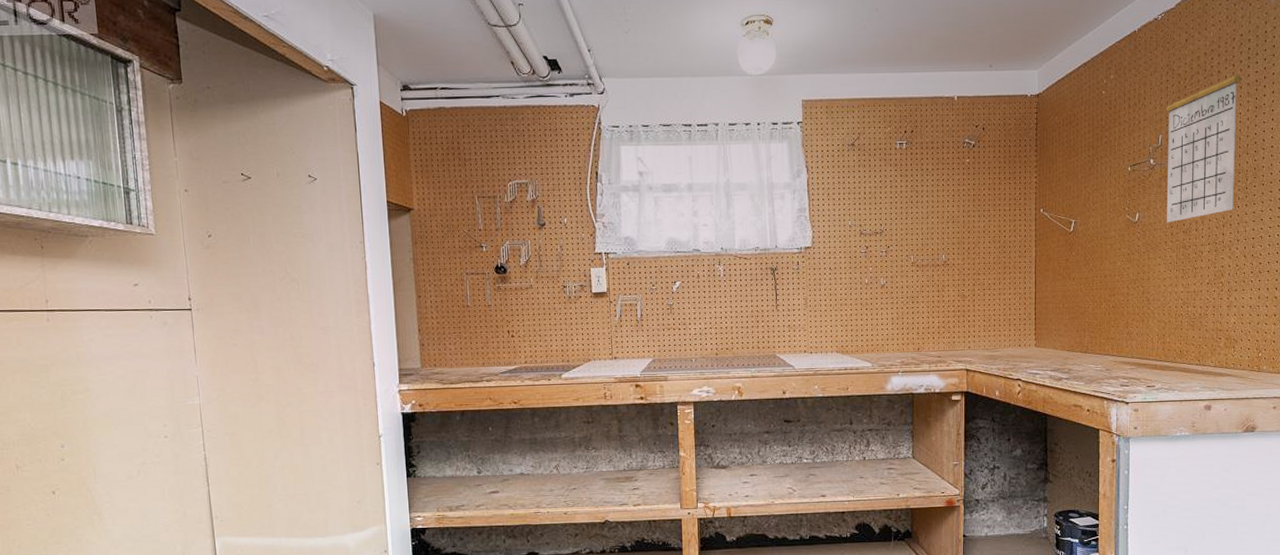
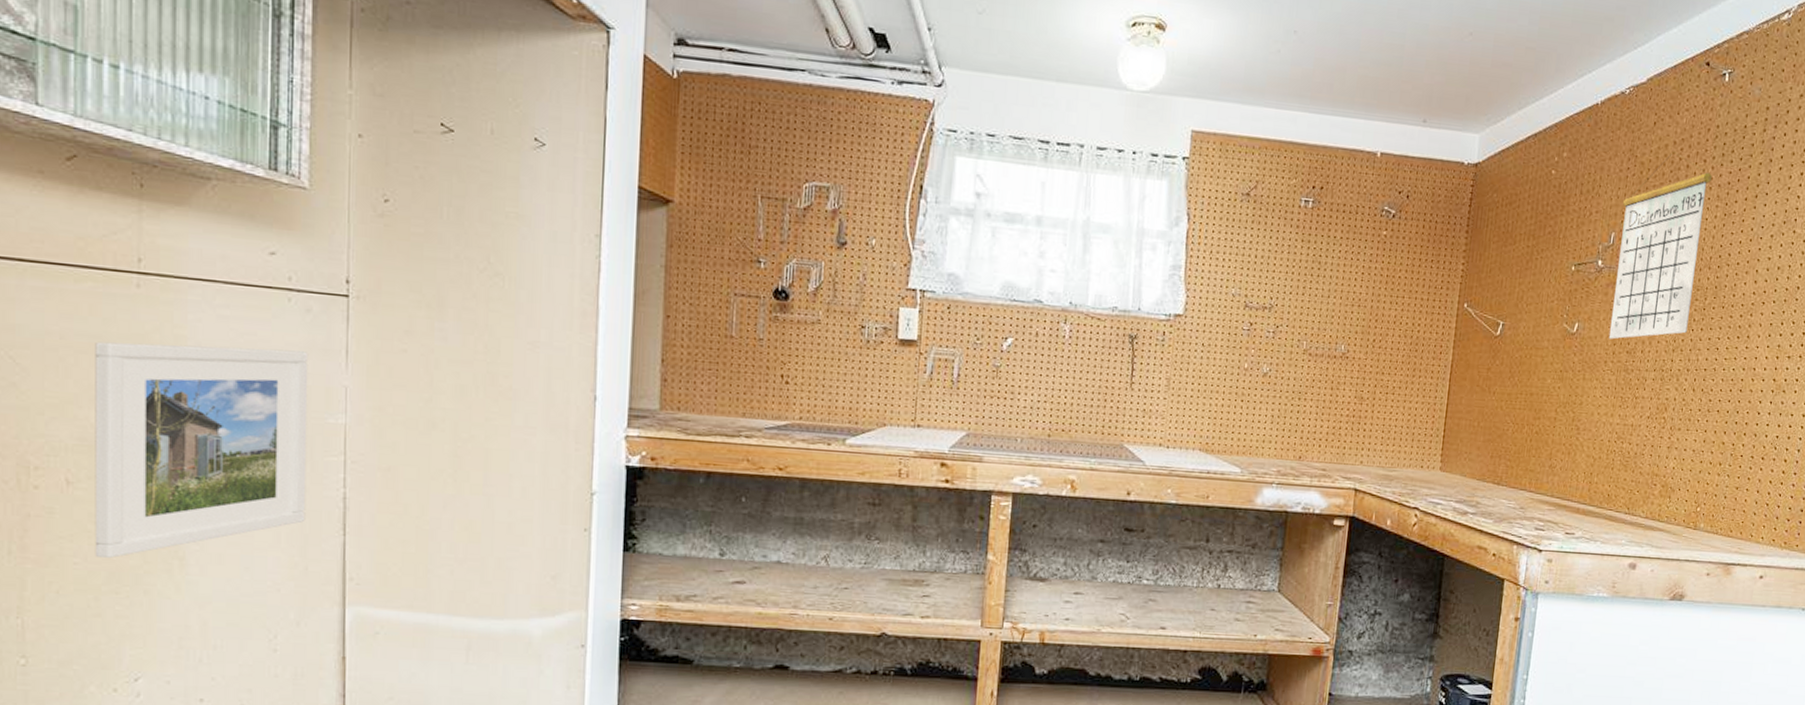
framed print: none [24,354,180,519] -> present [95,341,309,558]

